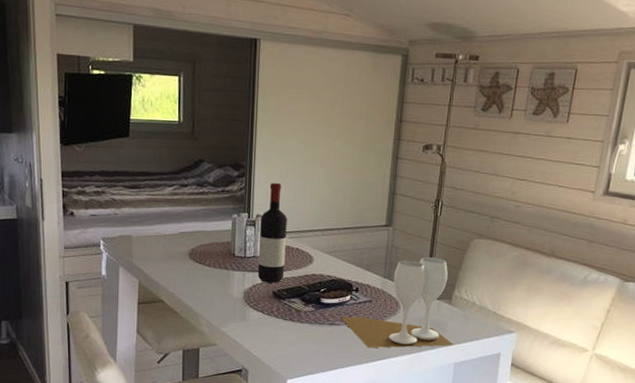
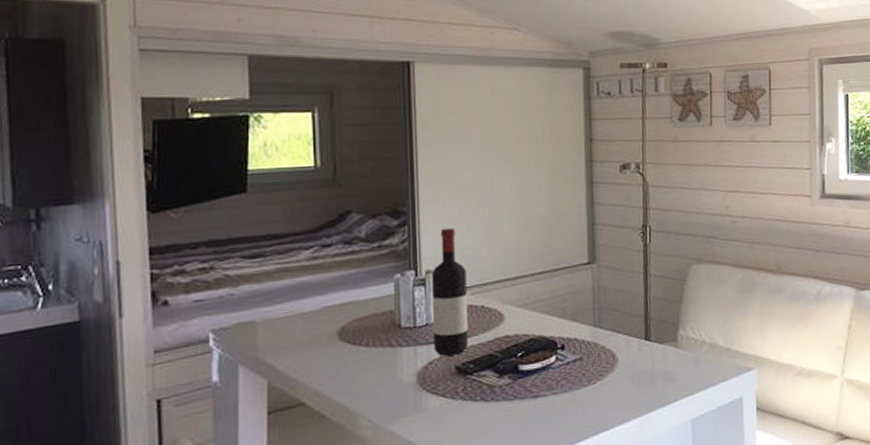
wineglass: present [340,257,454,348] -> none [546,293,688,420]

